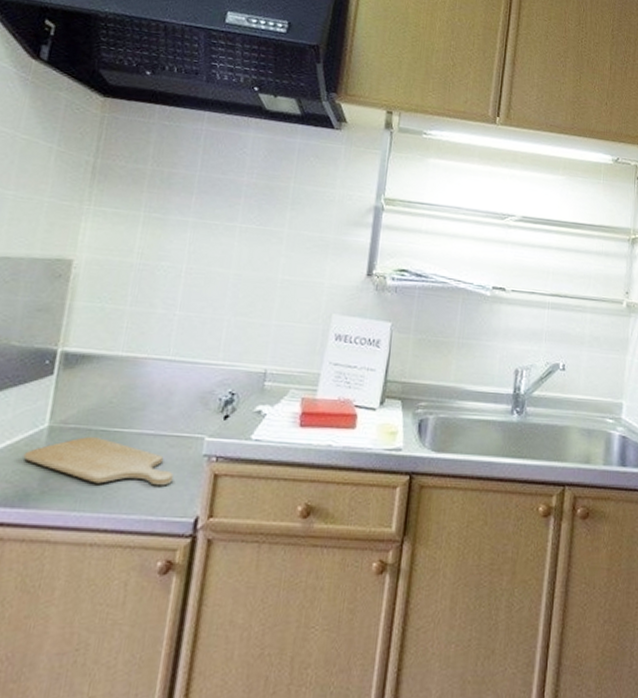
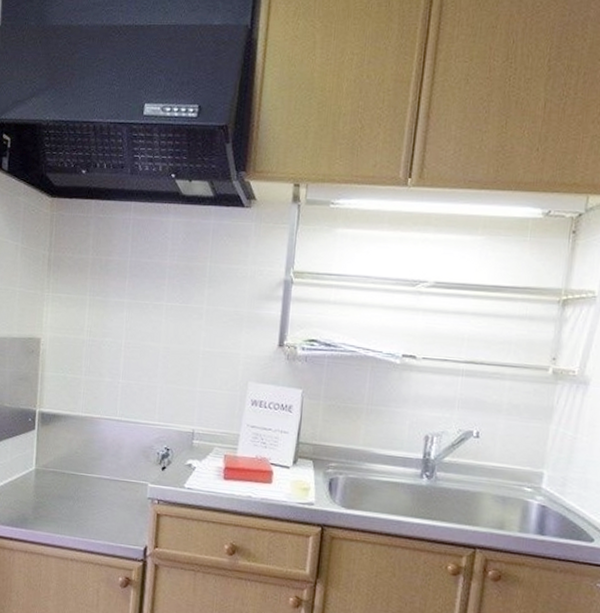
chopping board: present [23,437,173,486] -> none [20,478,126,520]

